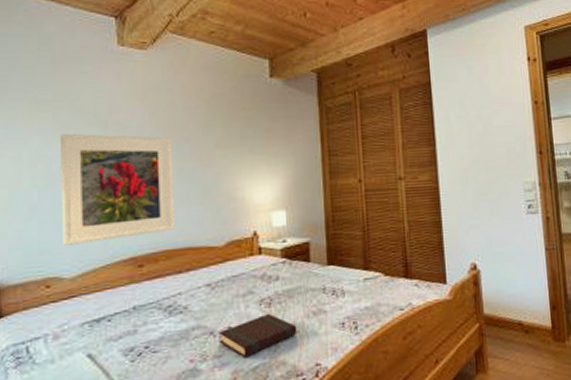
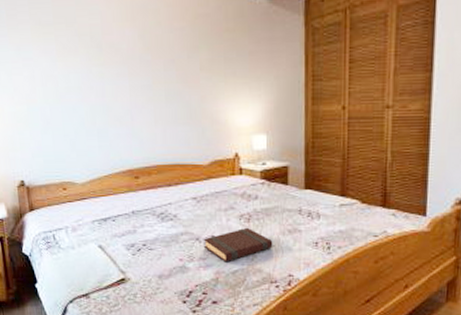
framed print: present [61,133,175,246] -> none [63,54,164,156]

